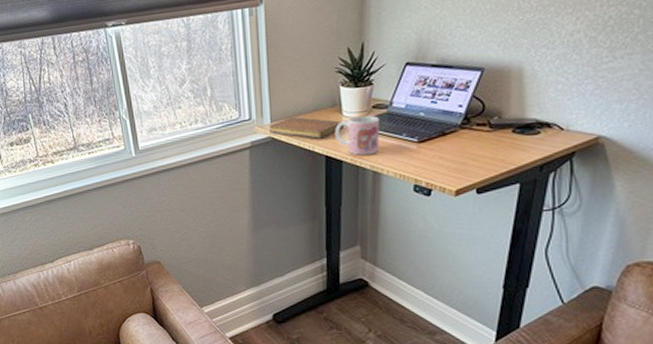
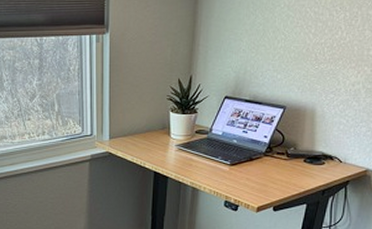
notebook: present [269,117,344,139] -> none [108,136,171,156]
mug: present [335,115,380,155] -> none [163,139,201,173]

